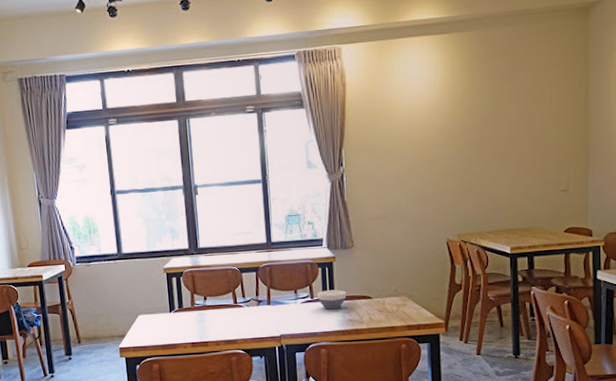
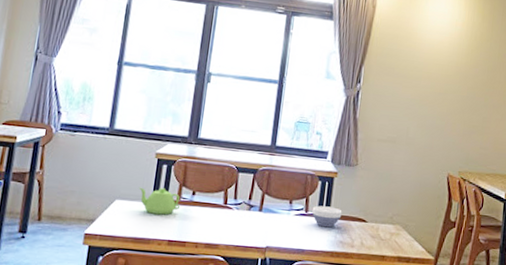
teapot: none [156,298,195,322] -> present [139,187,180,215]

